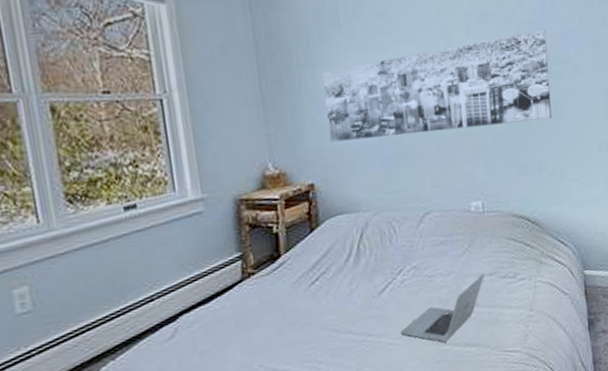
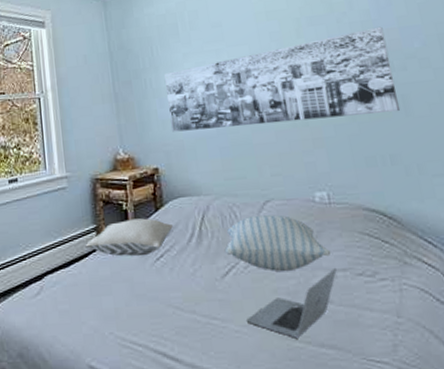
pillow: none [228,240,330,285] -> present [85,218,173,257]
pillow: none [383,227,480,283] -> present [225,215,330,272]

